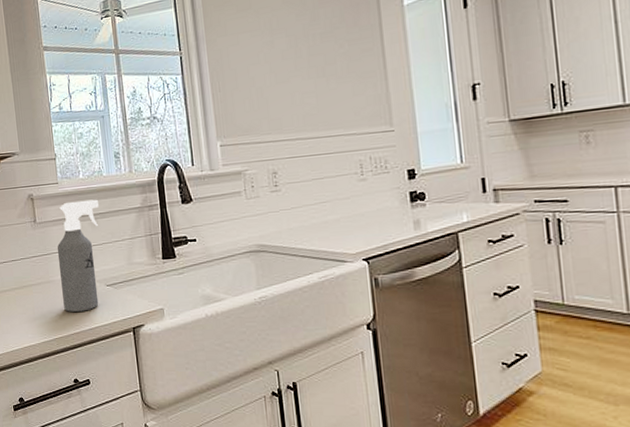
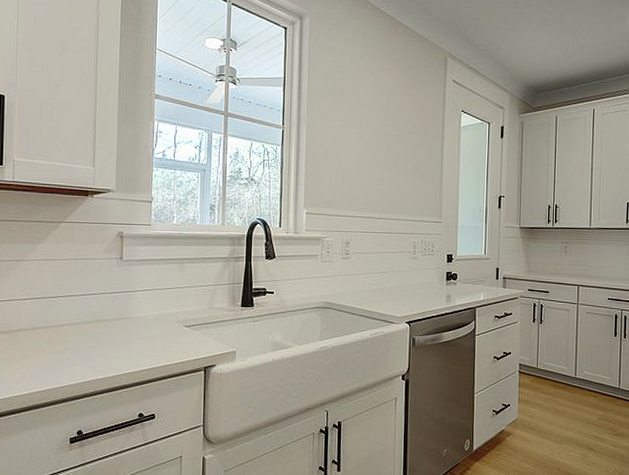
spray bottle: present [57,199,99,312] -> none [139,244,188,349]

